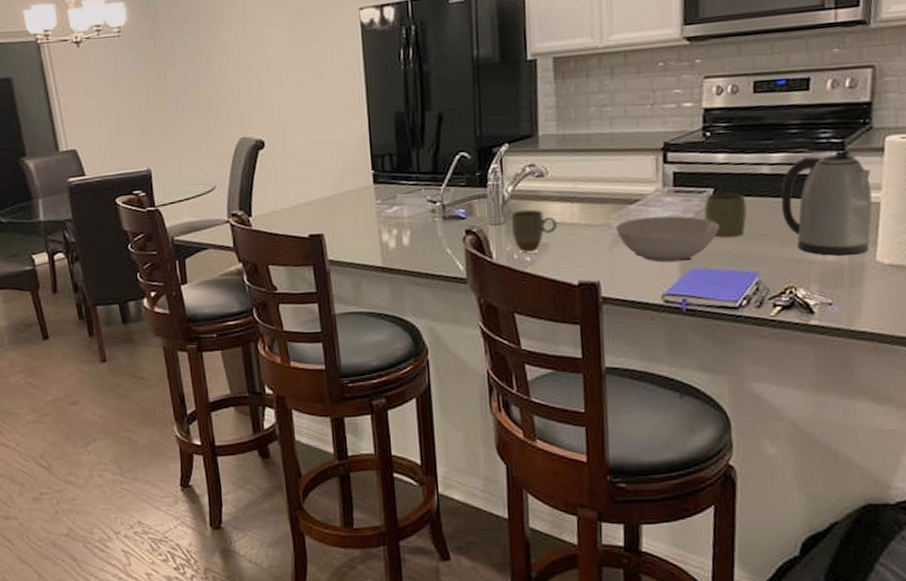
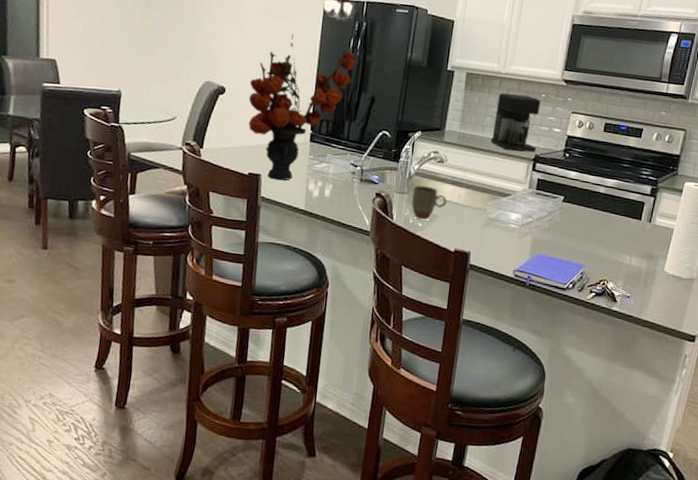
bouquet: none [290,59,412,237] -> present [248,33,356,181]
coffee maker: none [600,68,663,145] -> present [490,93,541,153]
bowl: present [615,216,720,263] -> none [489,208,564,248]
mug: present [703,193,747,238] -> none [553,200,585,236]
kettle: present [781,154,872,256] -> none [607,186,672,264]

